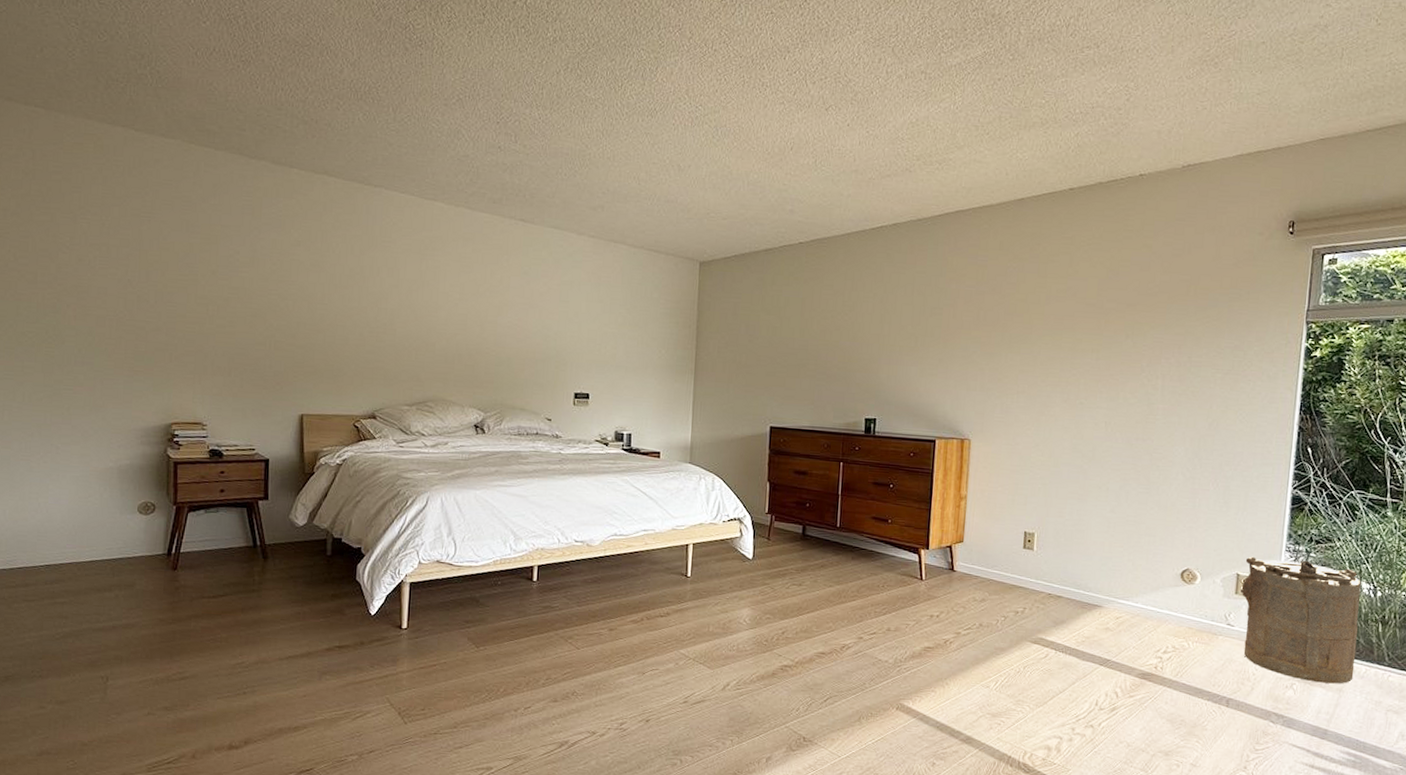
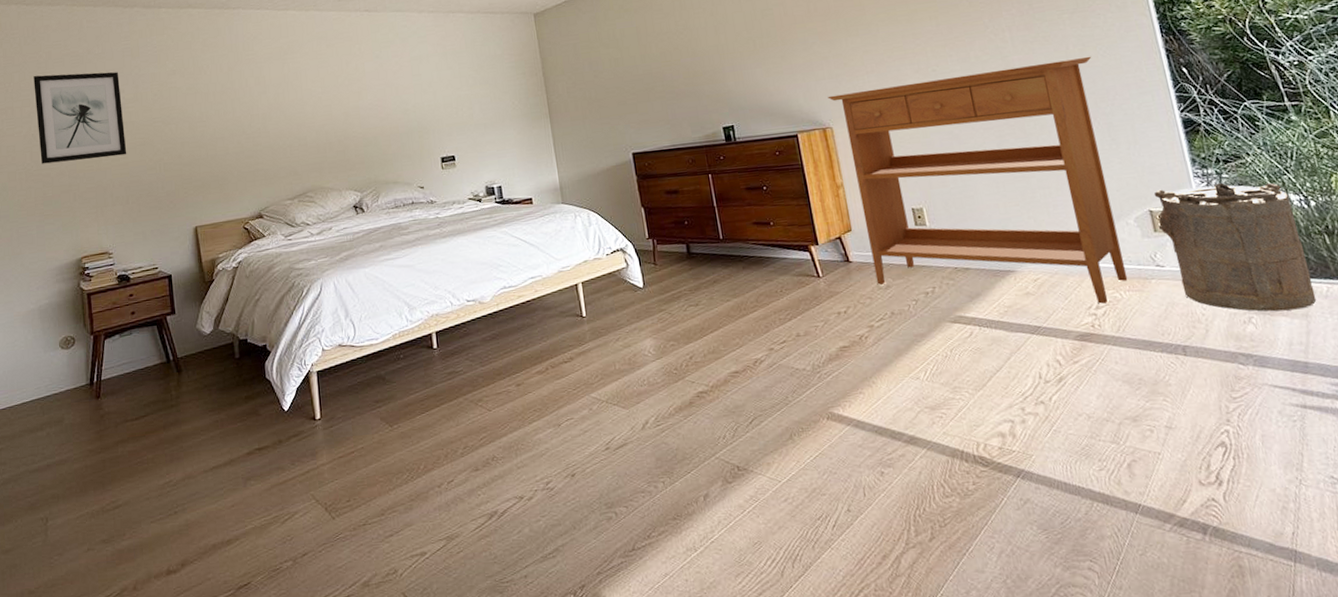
wall art: none [135,213,235,323] -> present [33,72,127,164]
console table: none [974,408,1231,650] -> present [827,56,1128,304]

